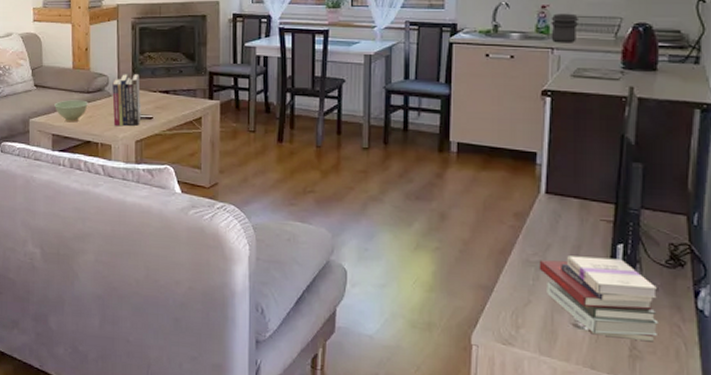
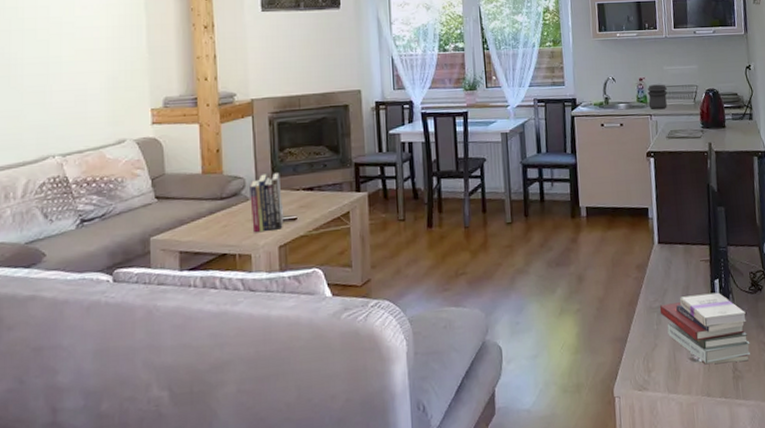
bowl: present [54,100,88,123] -> none [181,208,222,236]

